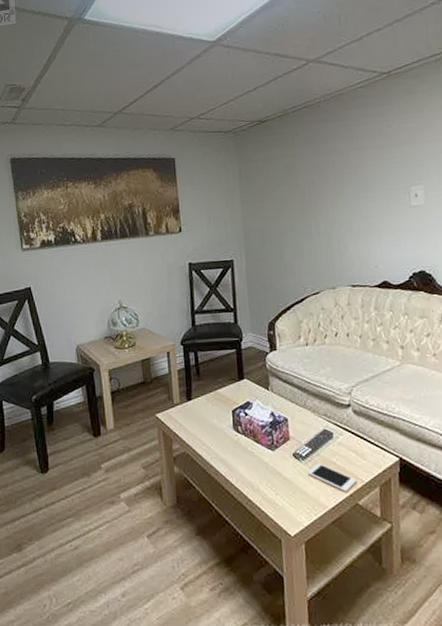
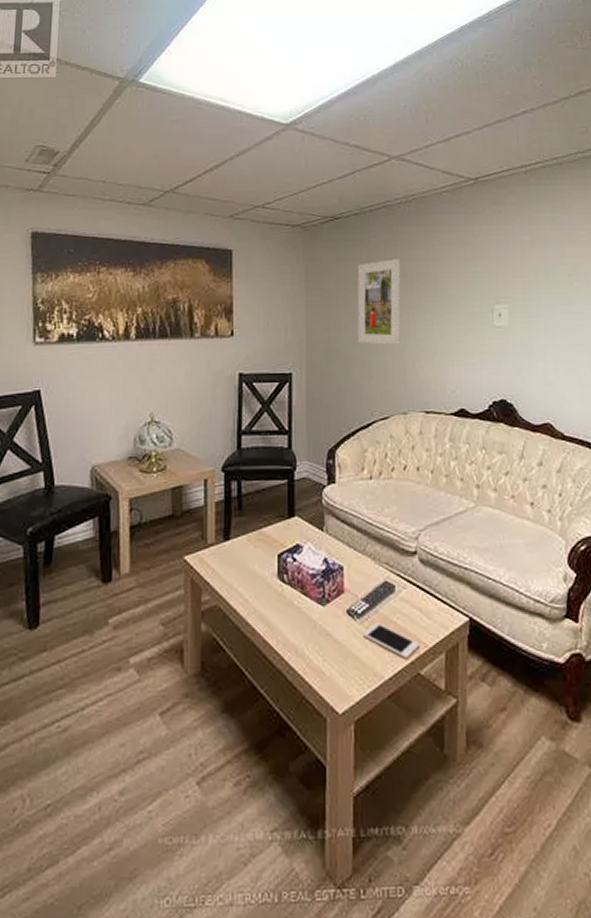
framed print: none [284,153,327,231] -> present [357,259,401,345]

